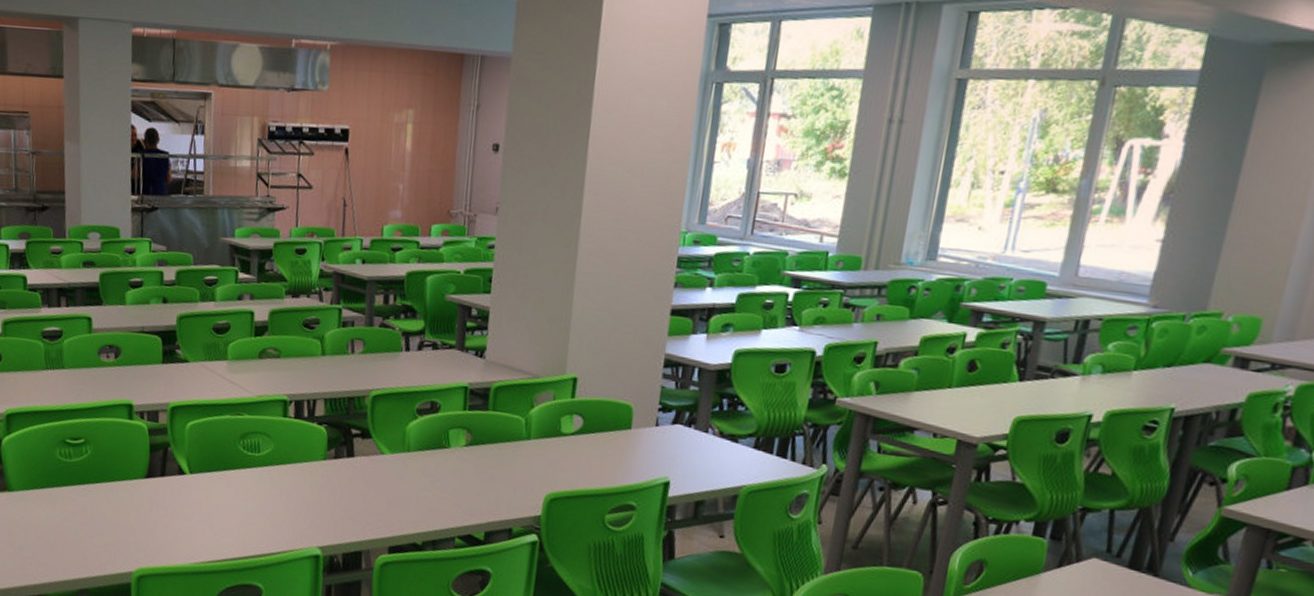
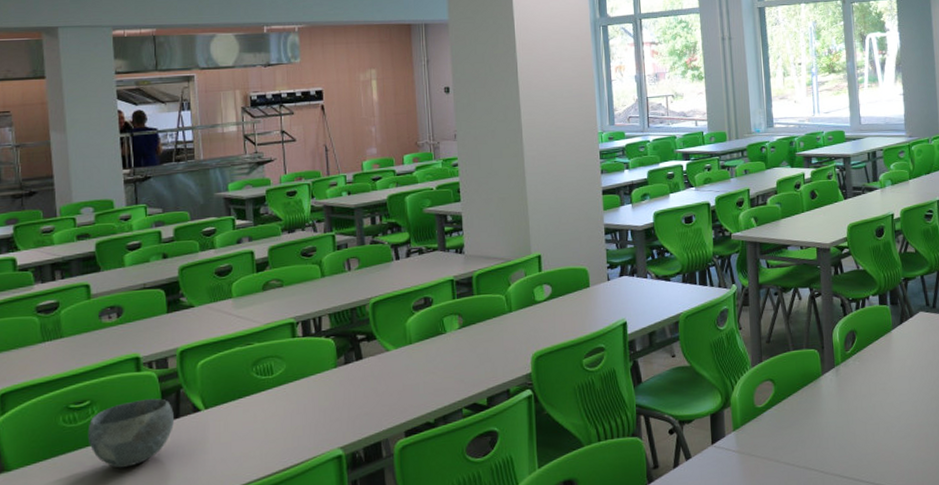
bowl: none [80,448,161,515] -> present [87,398,175,468]

